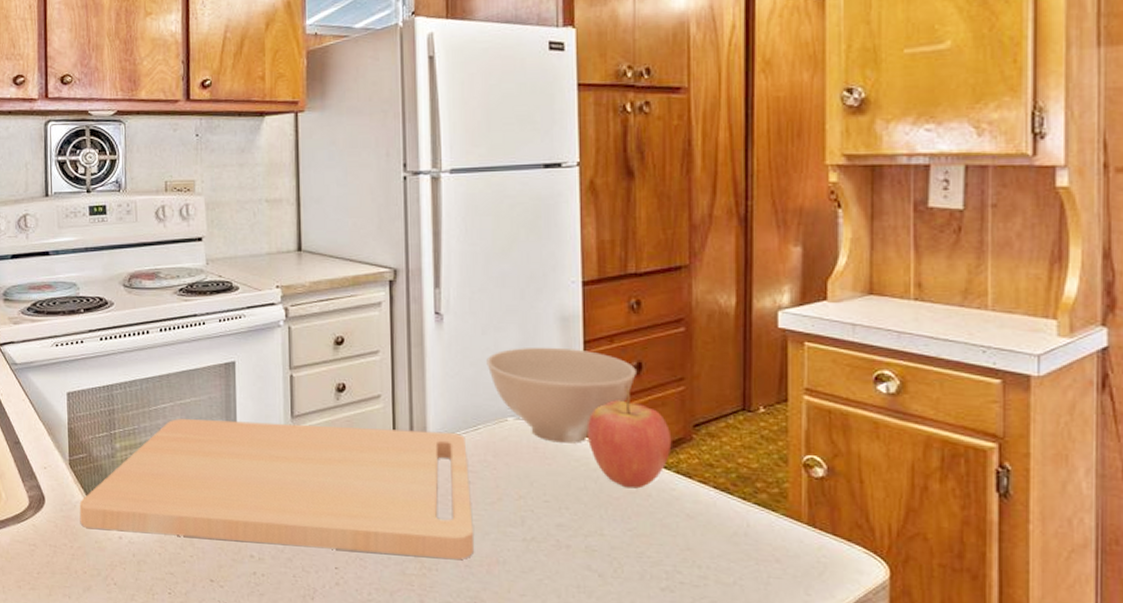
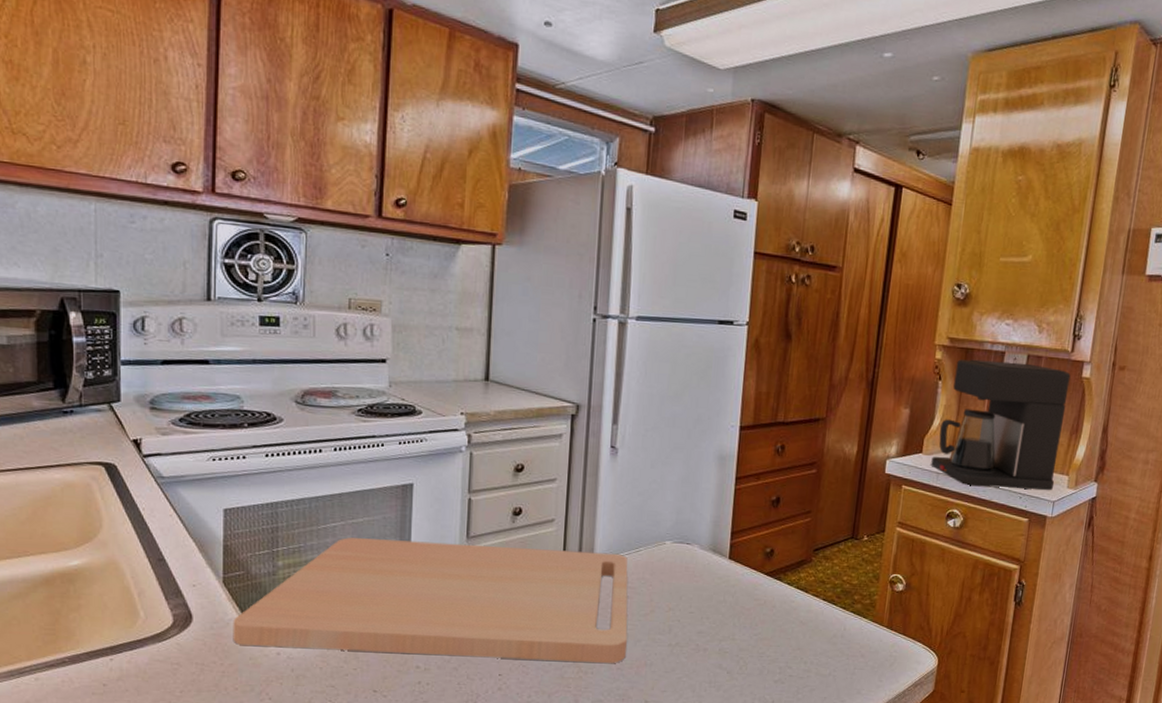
bowl: present [486,347,636,444] -> none [652,481,775,564]
fruit: present [586,385,672,489] -> none [730,516,797,601]
coffee maker: none [842,176,1037,341] -> present [931,359,1071,491]

